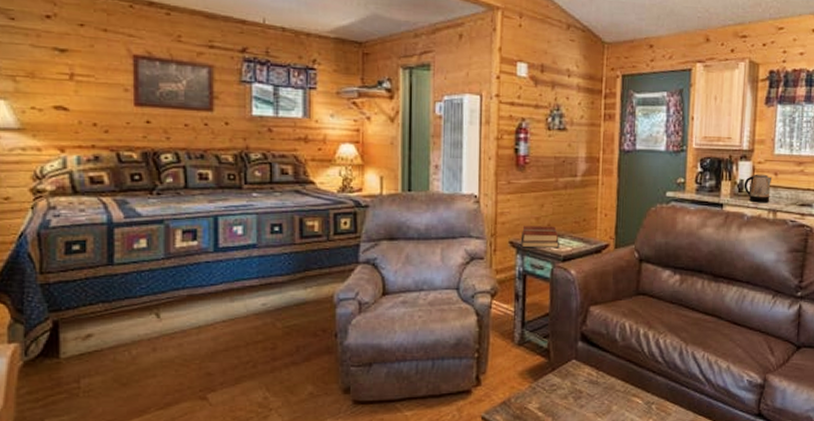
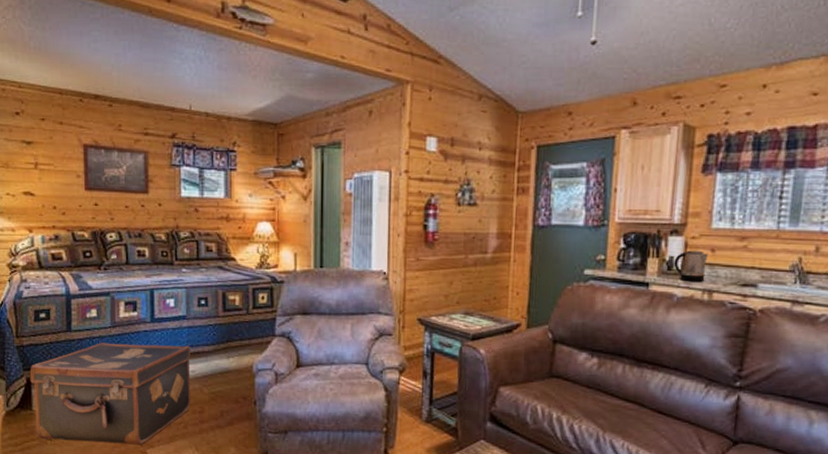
suitcase: none [57,276,261,391] -> present [30,342,191,445]
books: present [521,225,560,249] -> none [429,303,469,327]

